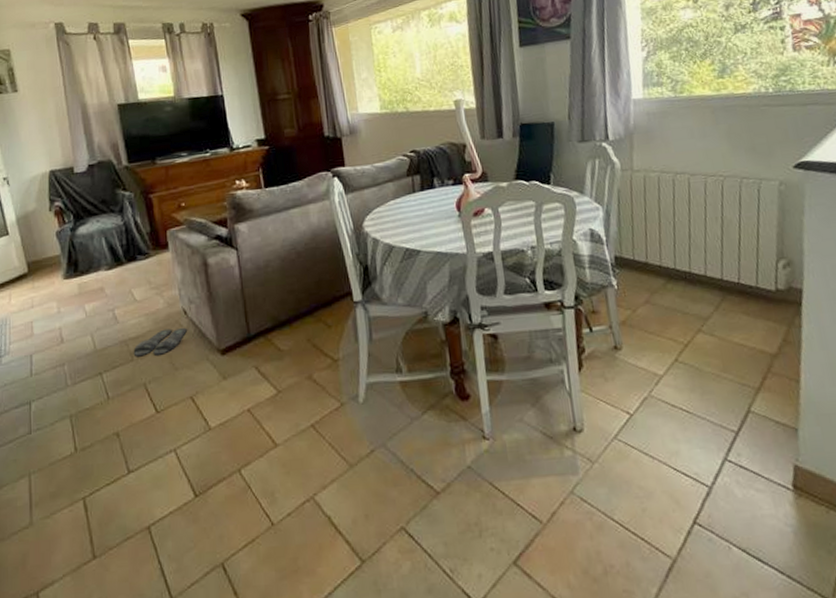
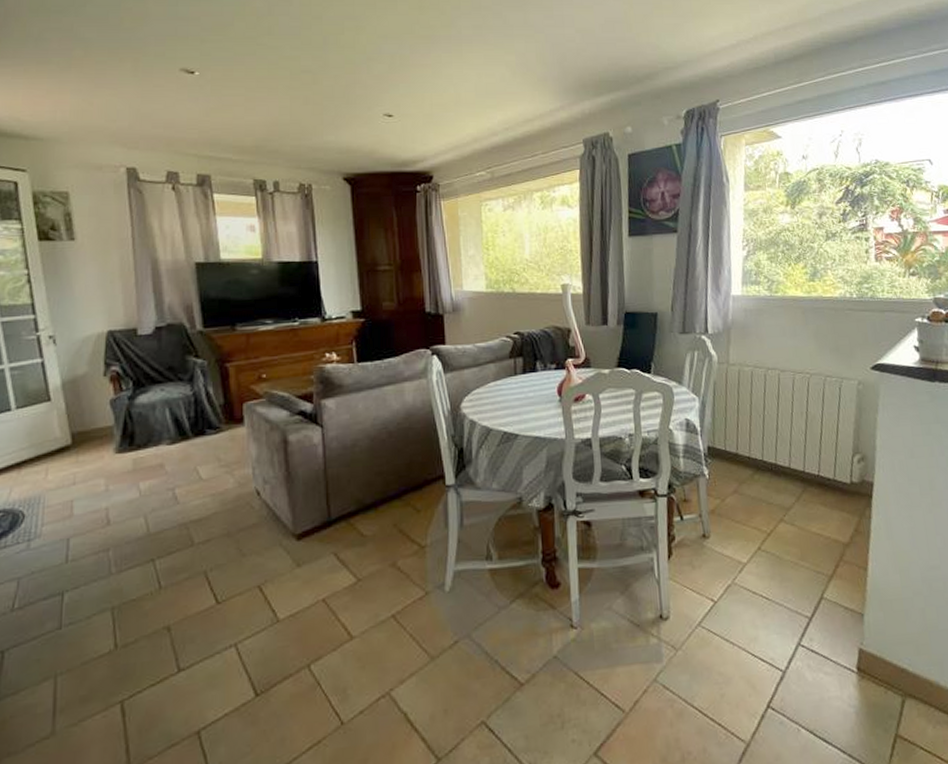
slippers: present [133,327,187,357] -> none [194,509,259,542]

